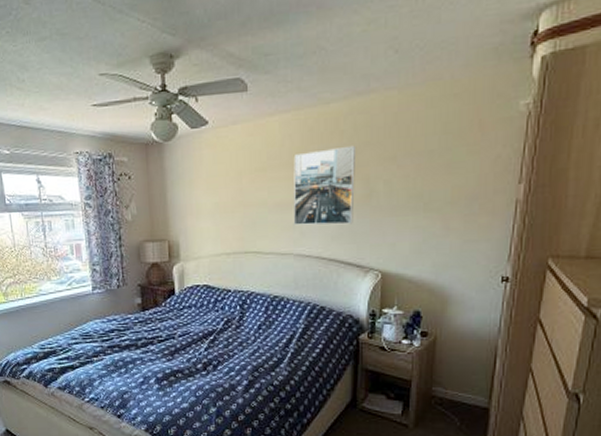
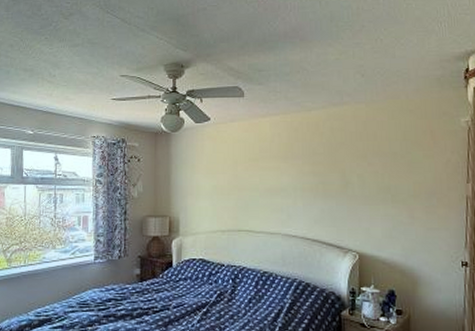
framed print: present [293,145,355,225] -> none [281,145,334,210]

